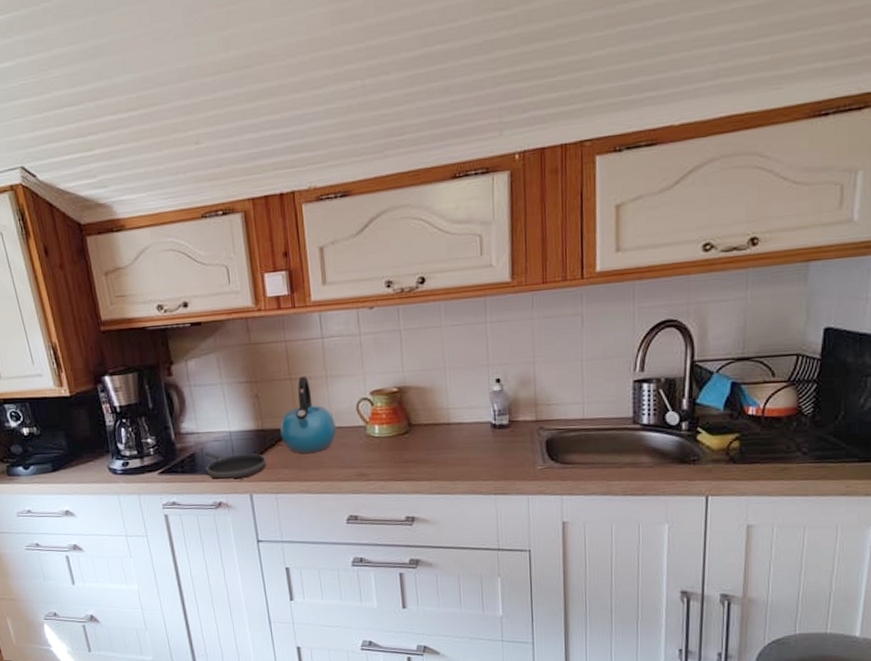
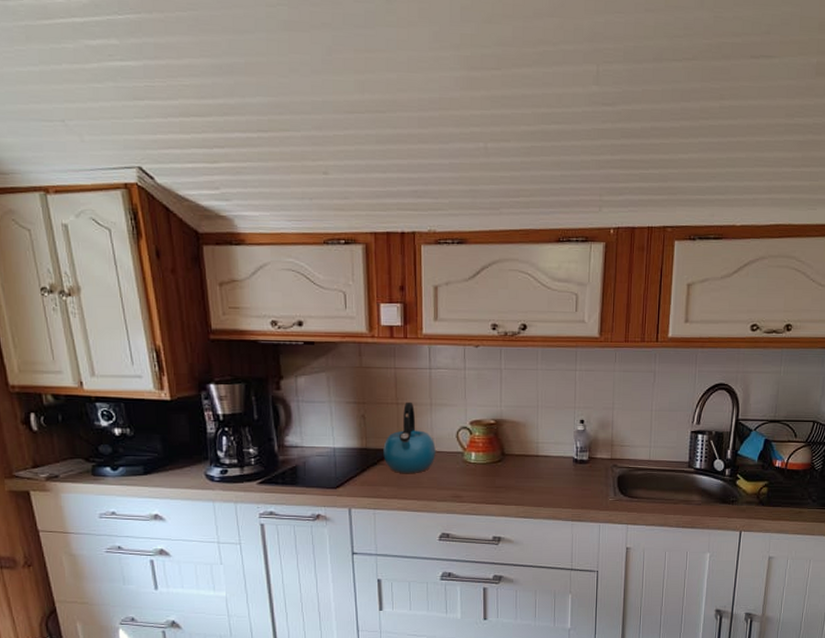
frying pan: present [204,452,266,480] -> none [307,466,367,494]

